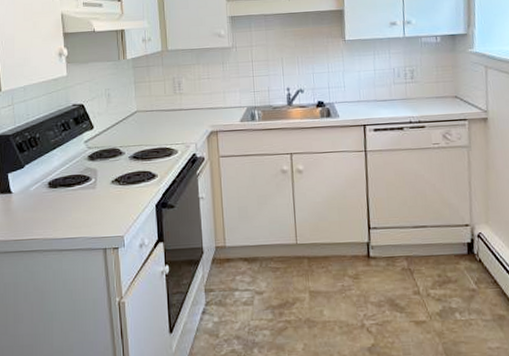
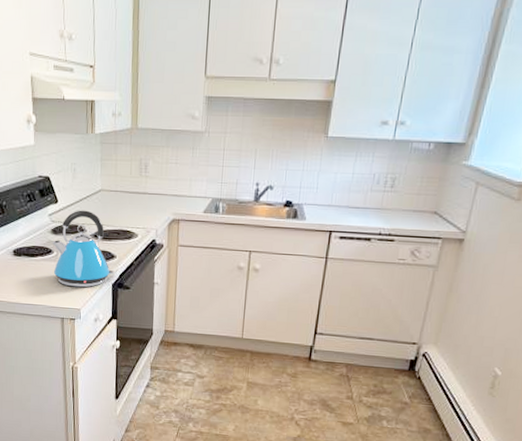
kettle: none [89,133,157,213] -> present [52,210,115,288]

